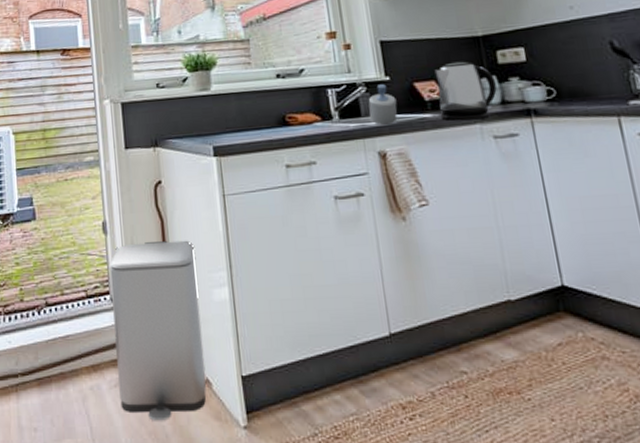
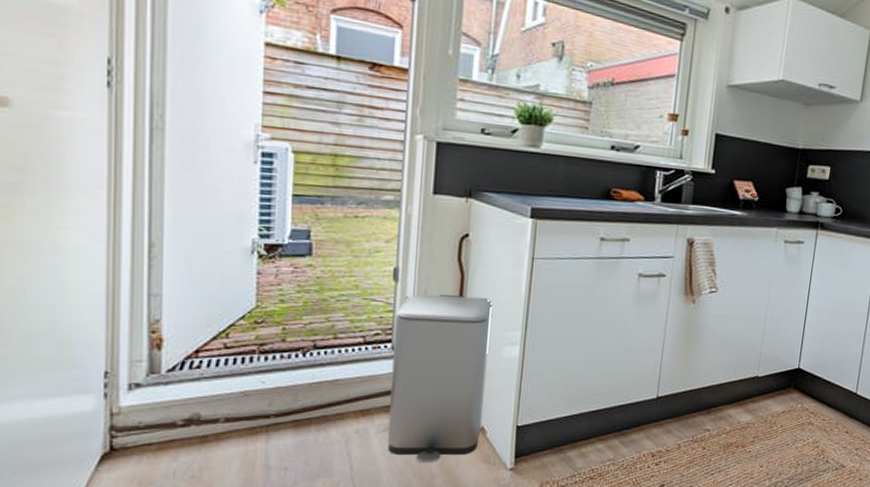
soap dispenser: present [368,84,398,126] -> none [687,176,716,216]
kettle: present [434,61,497,122] -> none [747,168,800,226]

